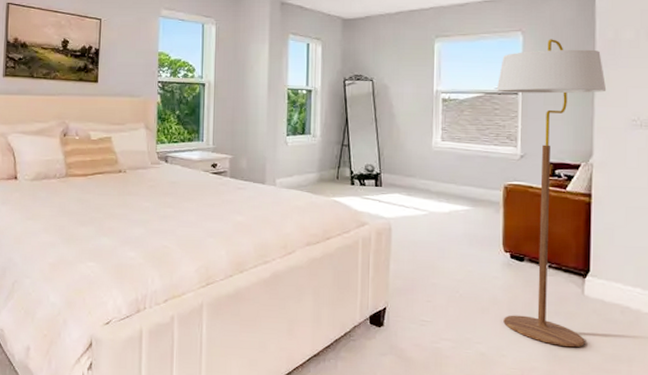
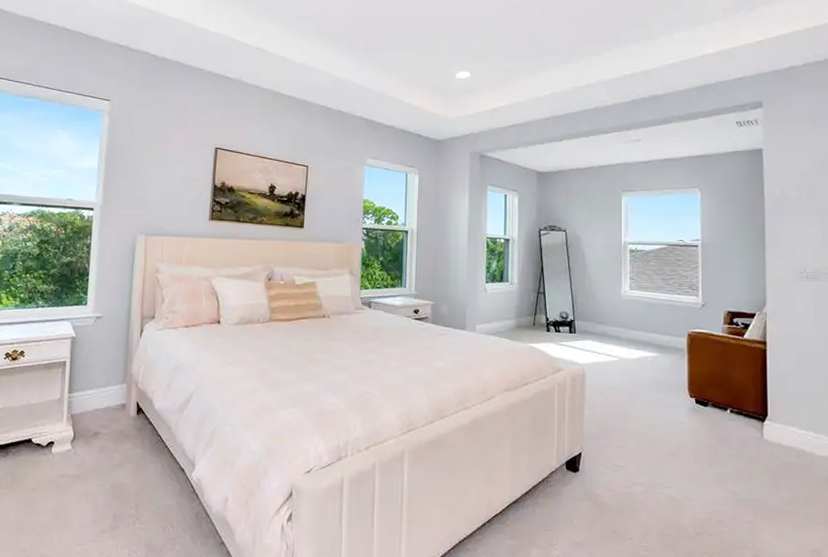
floor lamp: present [496,39,607,348] -> none [678,196,776,491]

